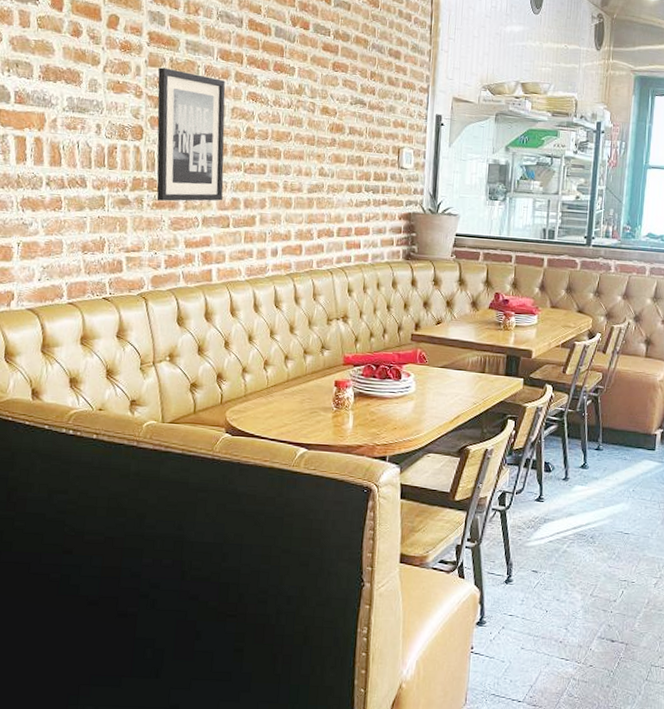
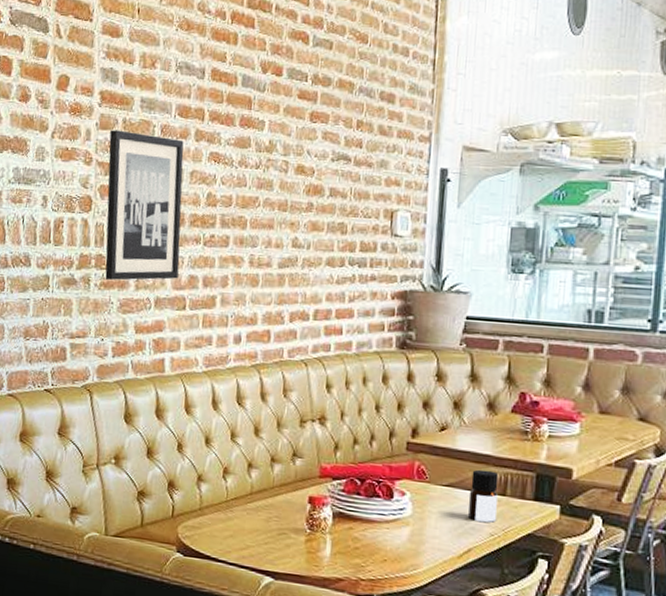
bottle: none [457,353,480,394] -> present [468,469,499,523]

